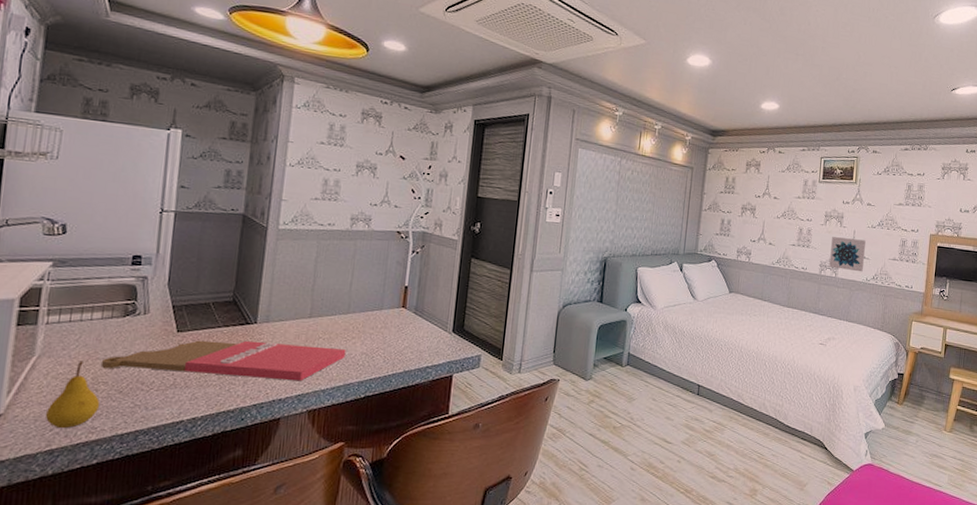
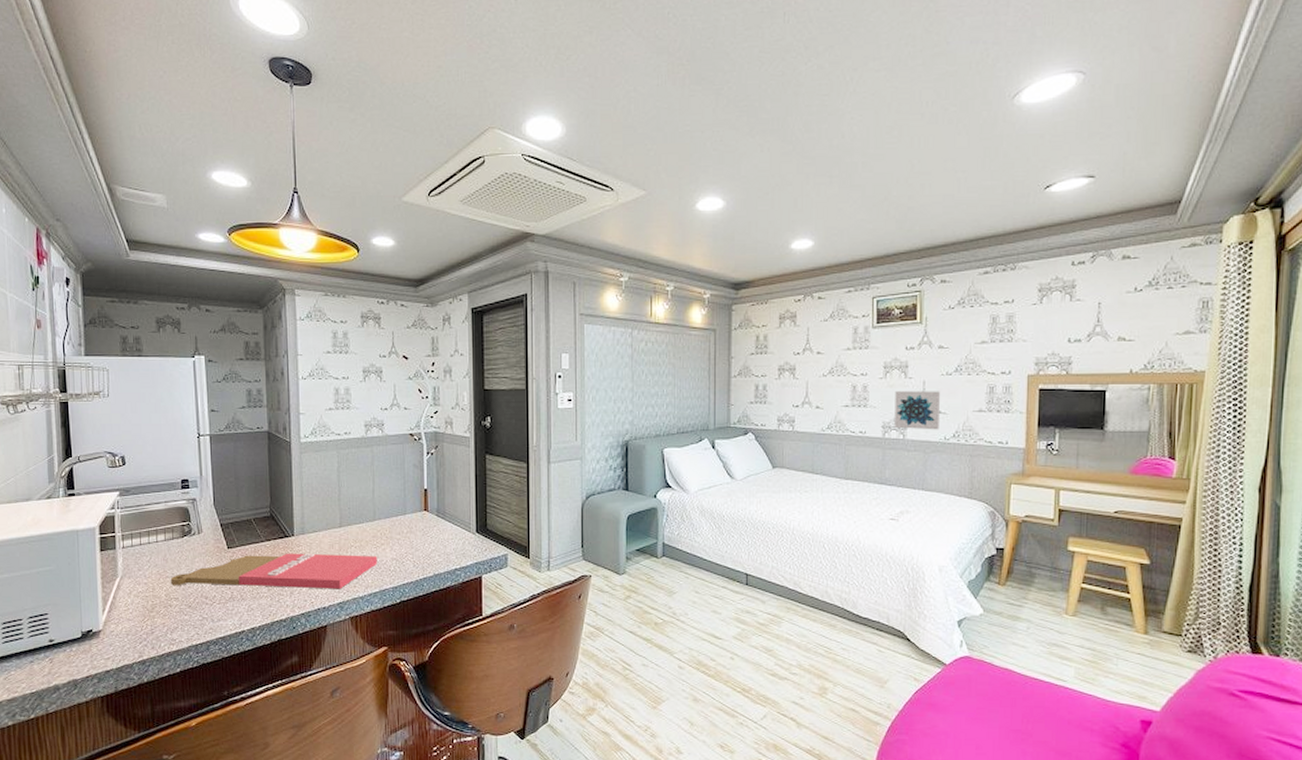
fruit: present [45,361,101,429] -> none [134,580,175,641]

